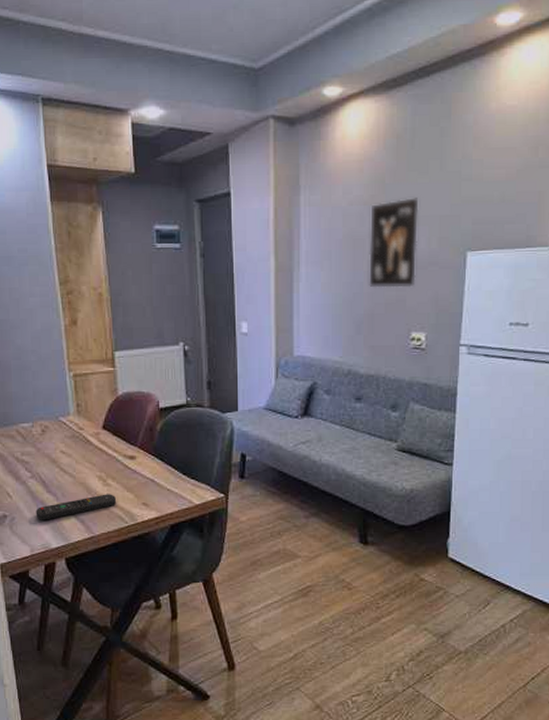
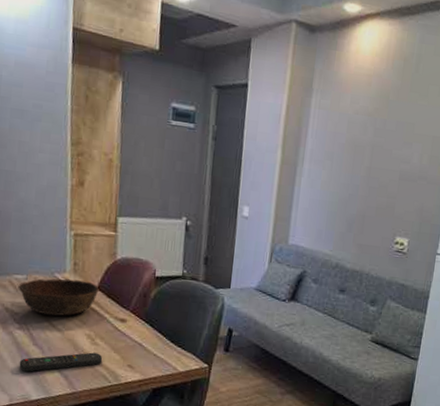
bowl: none [25,421,105,461] -> present [18,278,99,317]
wall art: present [369,198,419,287] -> none [364,115,416,196]

